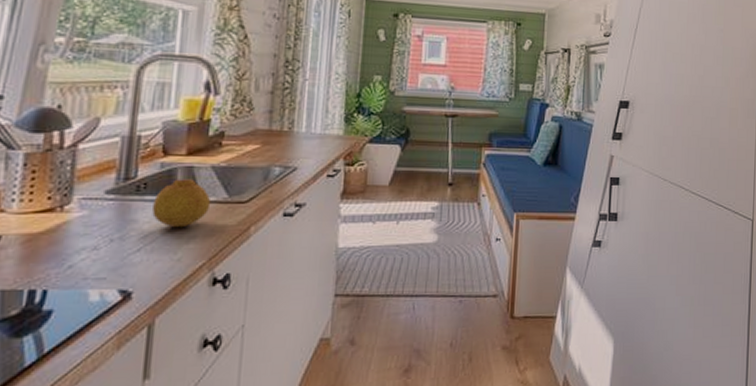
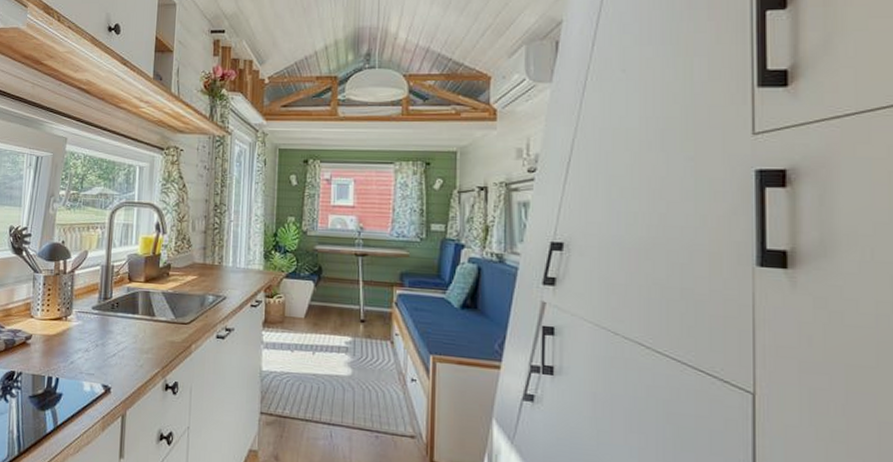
fruit: present [152,179,211,228] -> none [123,301,163,341]

